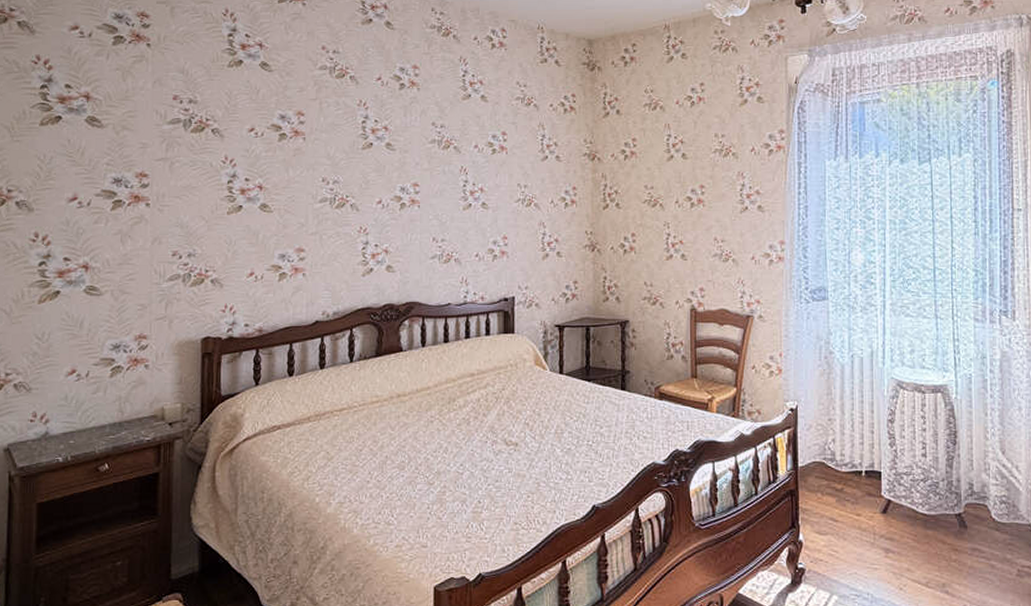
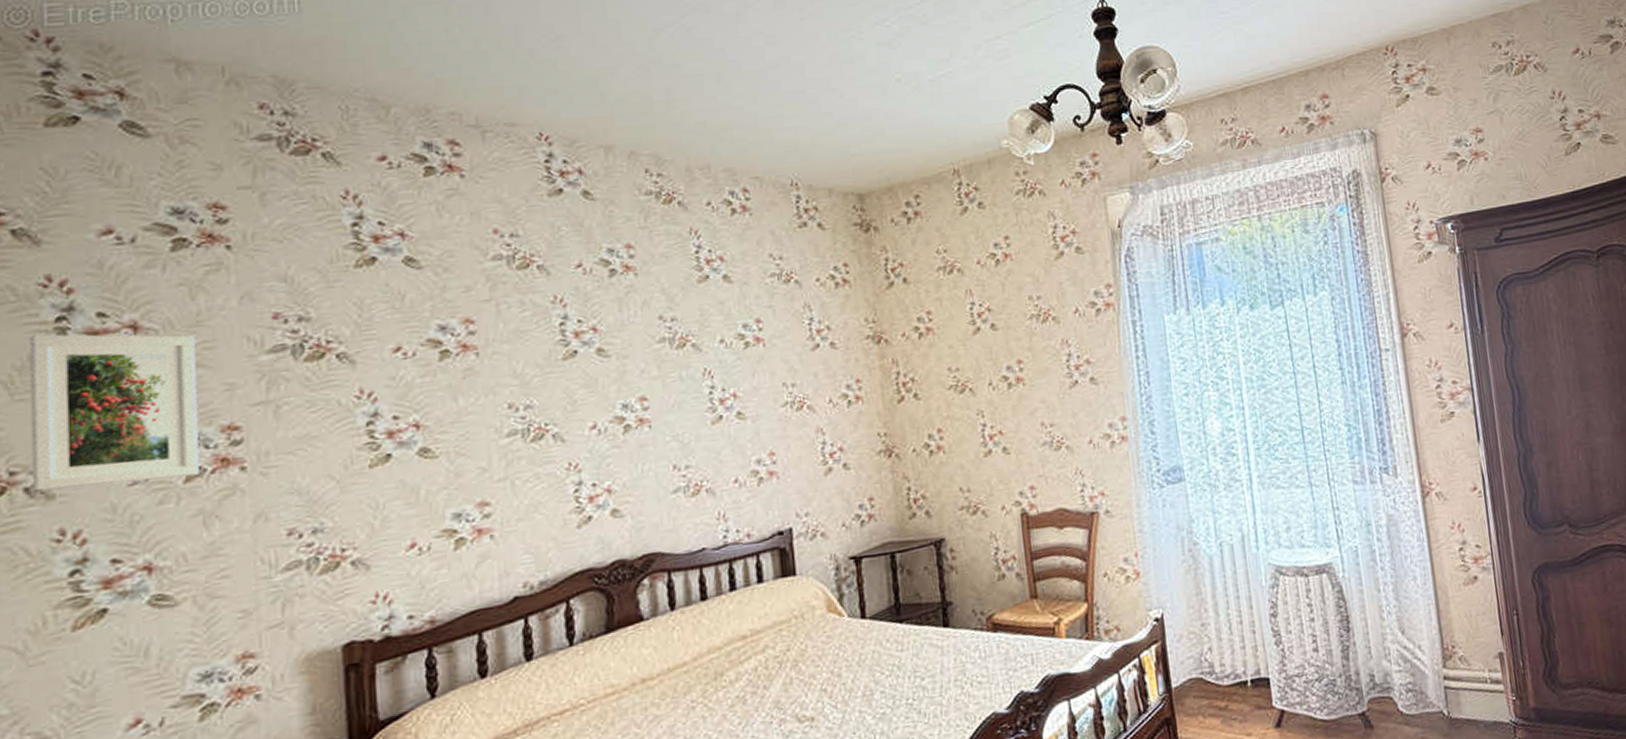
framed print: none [20,96,124,206] -> present [29,333,199,492]

